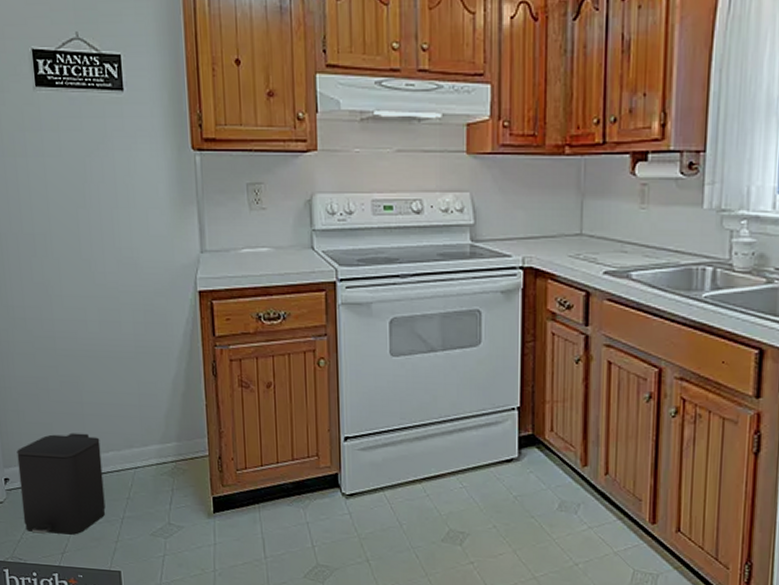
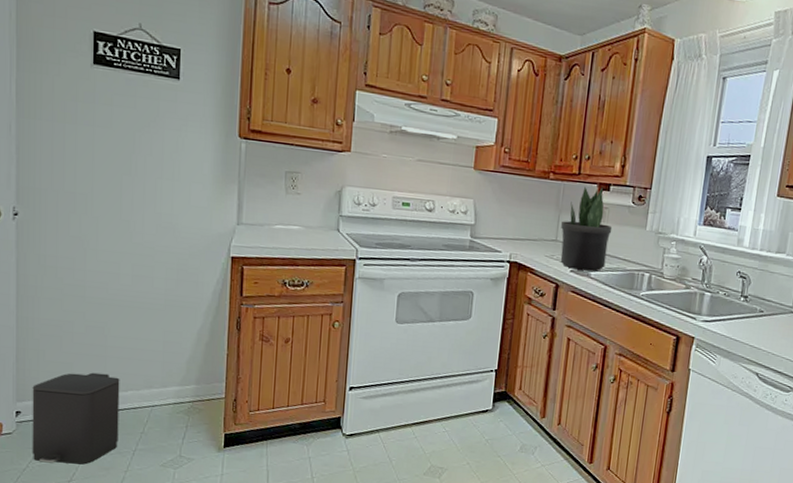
planter: none [586,158,656,270] -> present [560,187,613,271]

